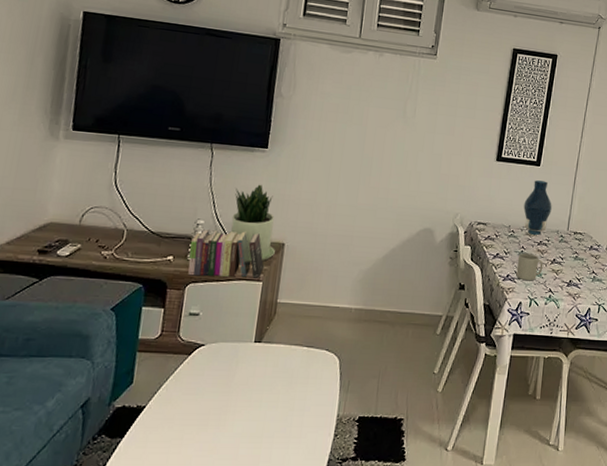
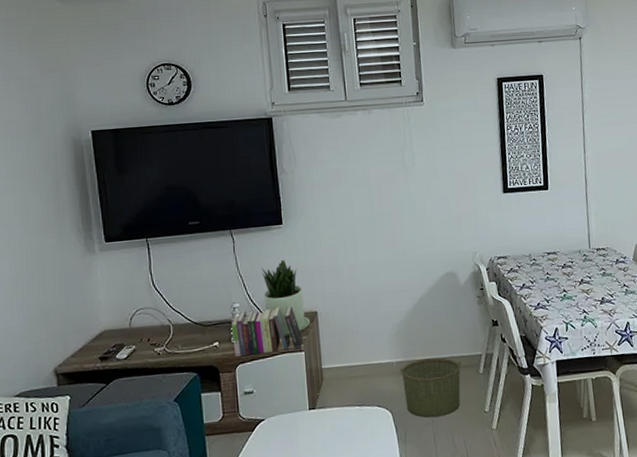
basket: none [355,310,420,371] -> present [399,357,462,418]
mug: present [516,253,543,281] -> none [544,278,573,306]
vase: present [523,180,552,235] -> none [540,203,569,259]

